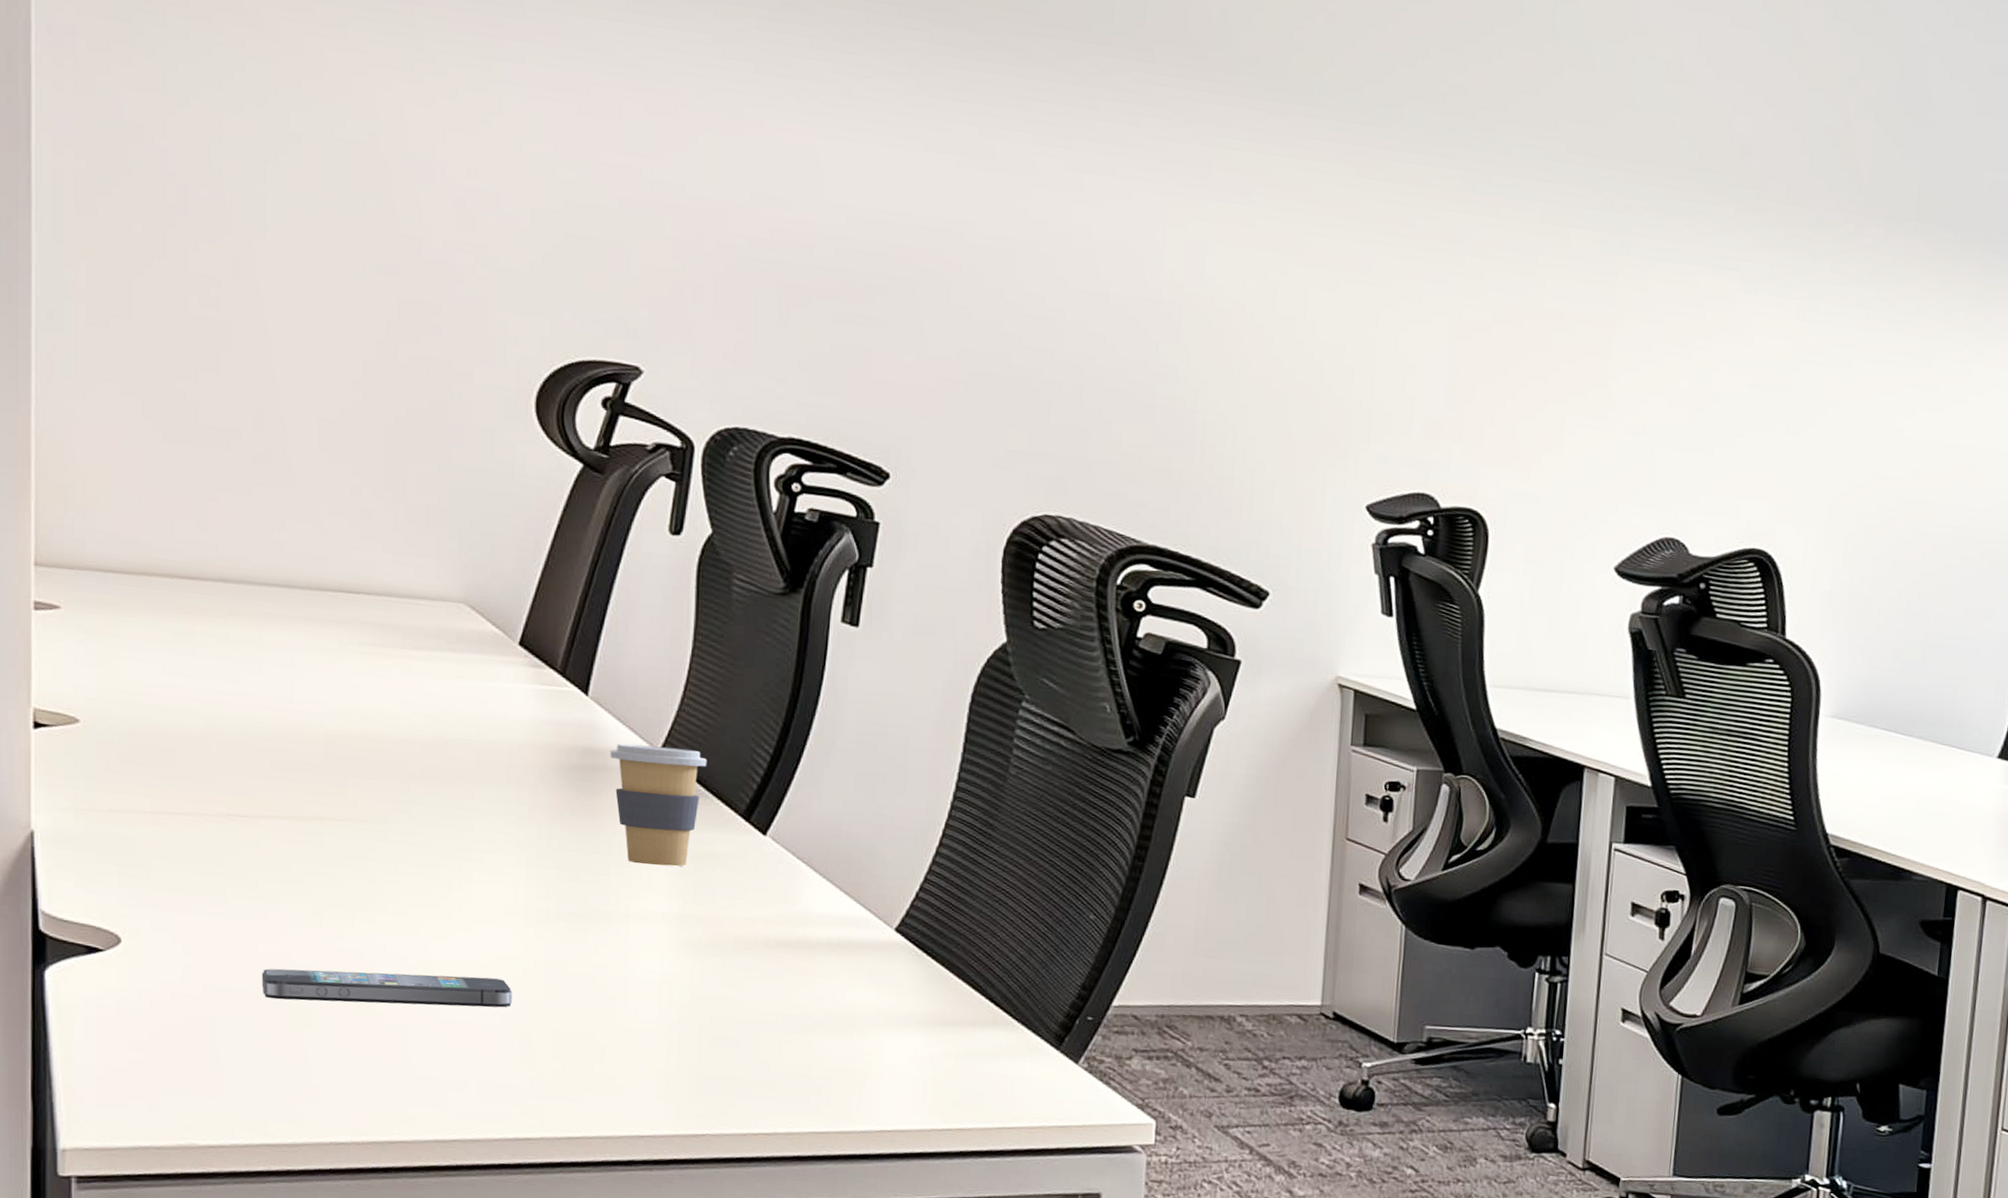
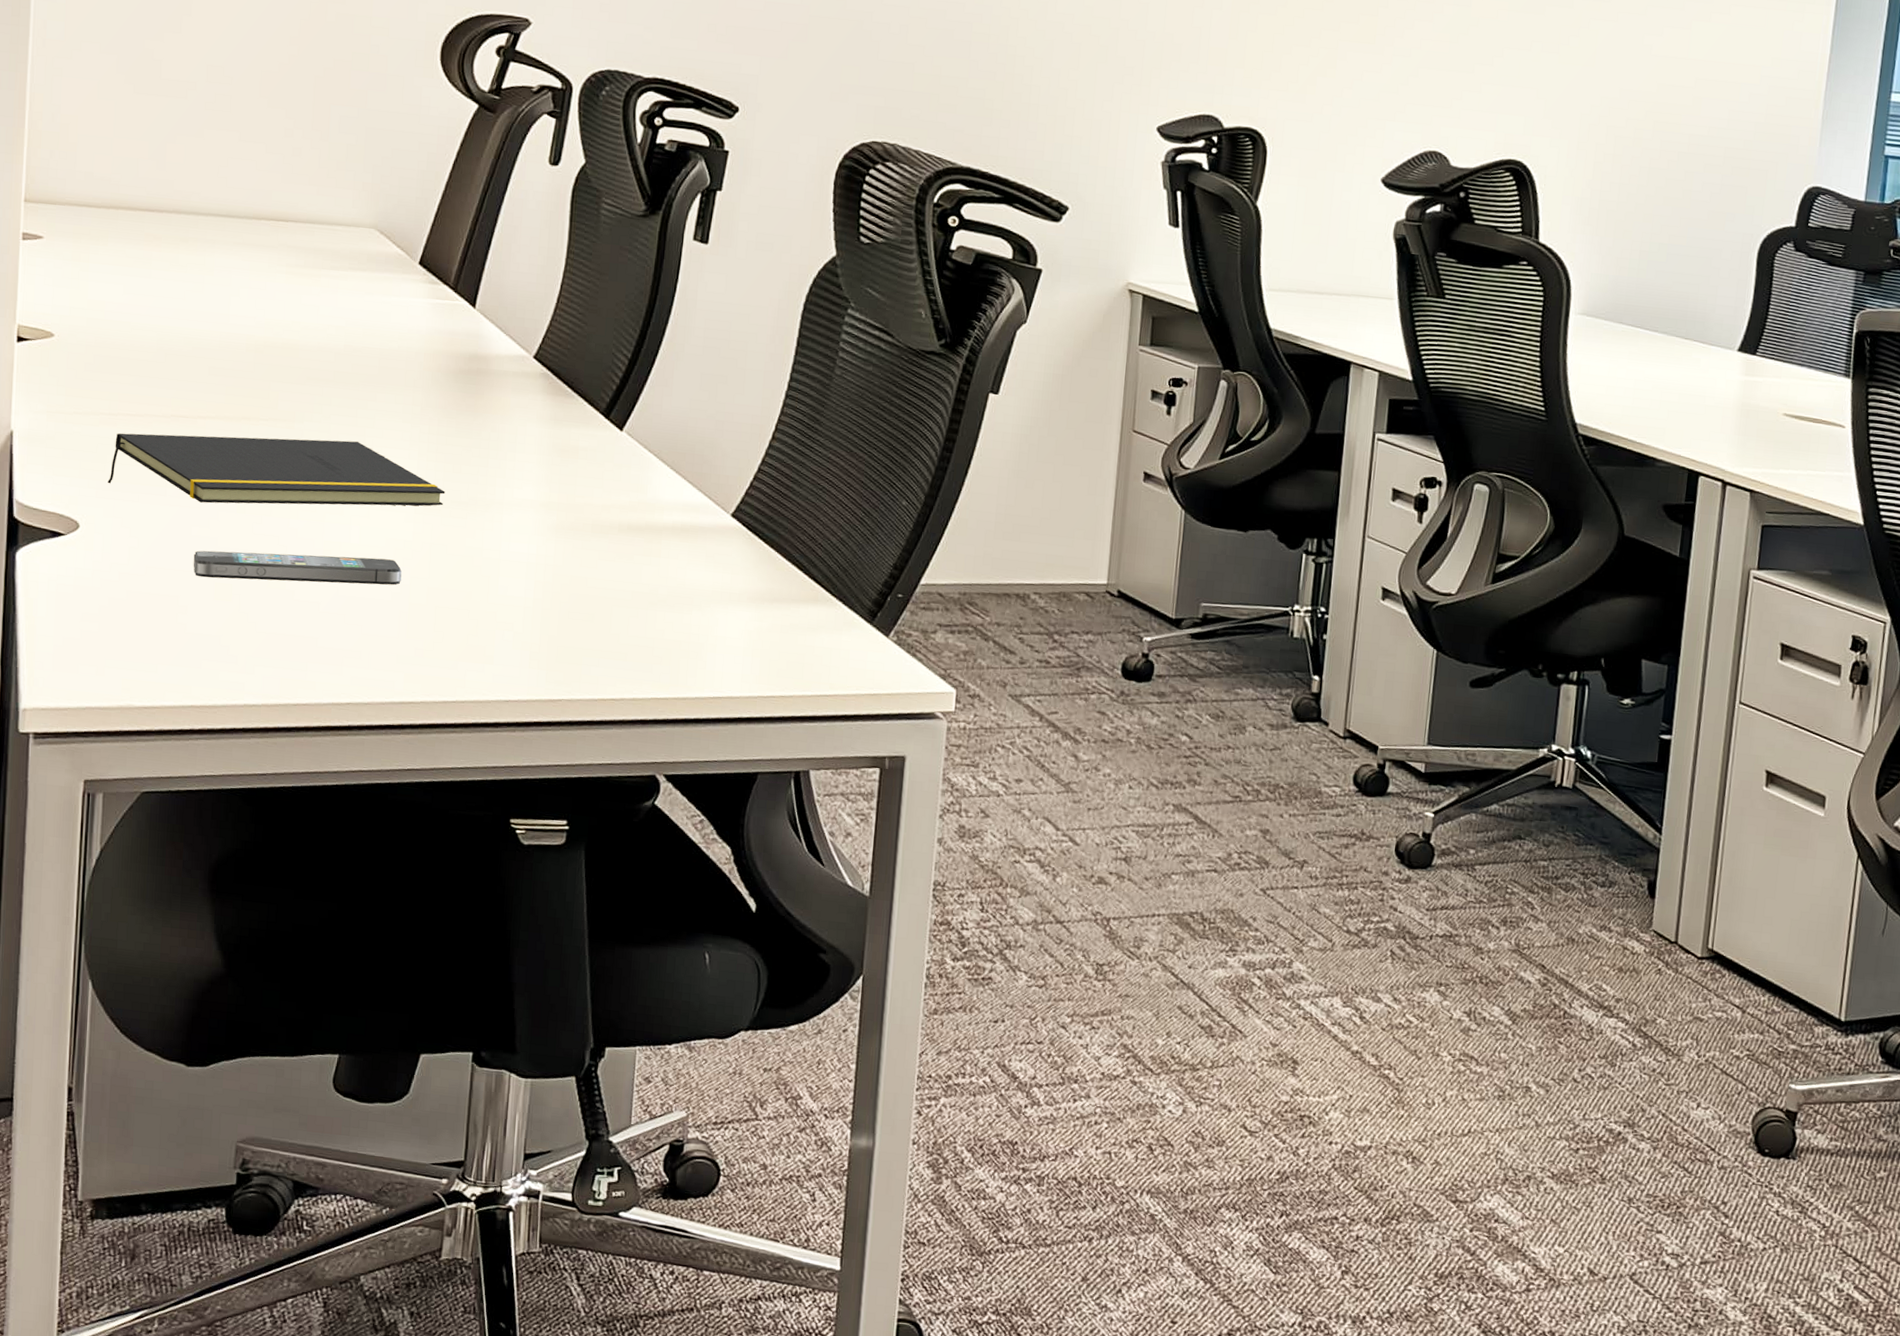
notepad: none [153,834,561,919] -> present [107,433,446,506]
coffee cup: present [610,743,707,867] -> none [492,350,575,459]

